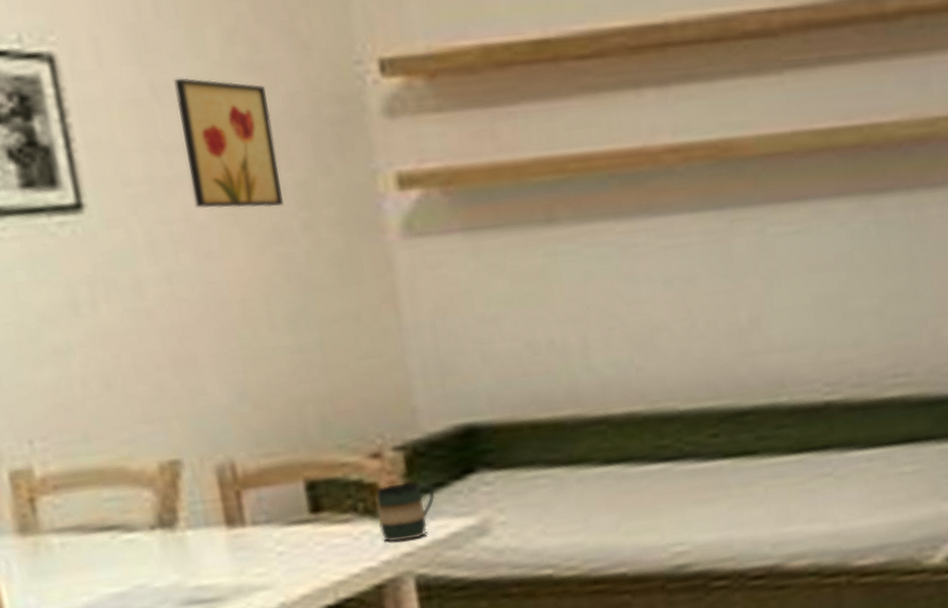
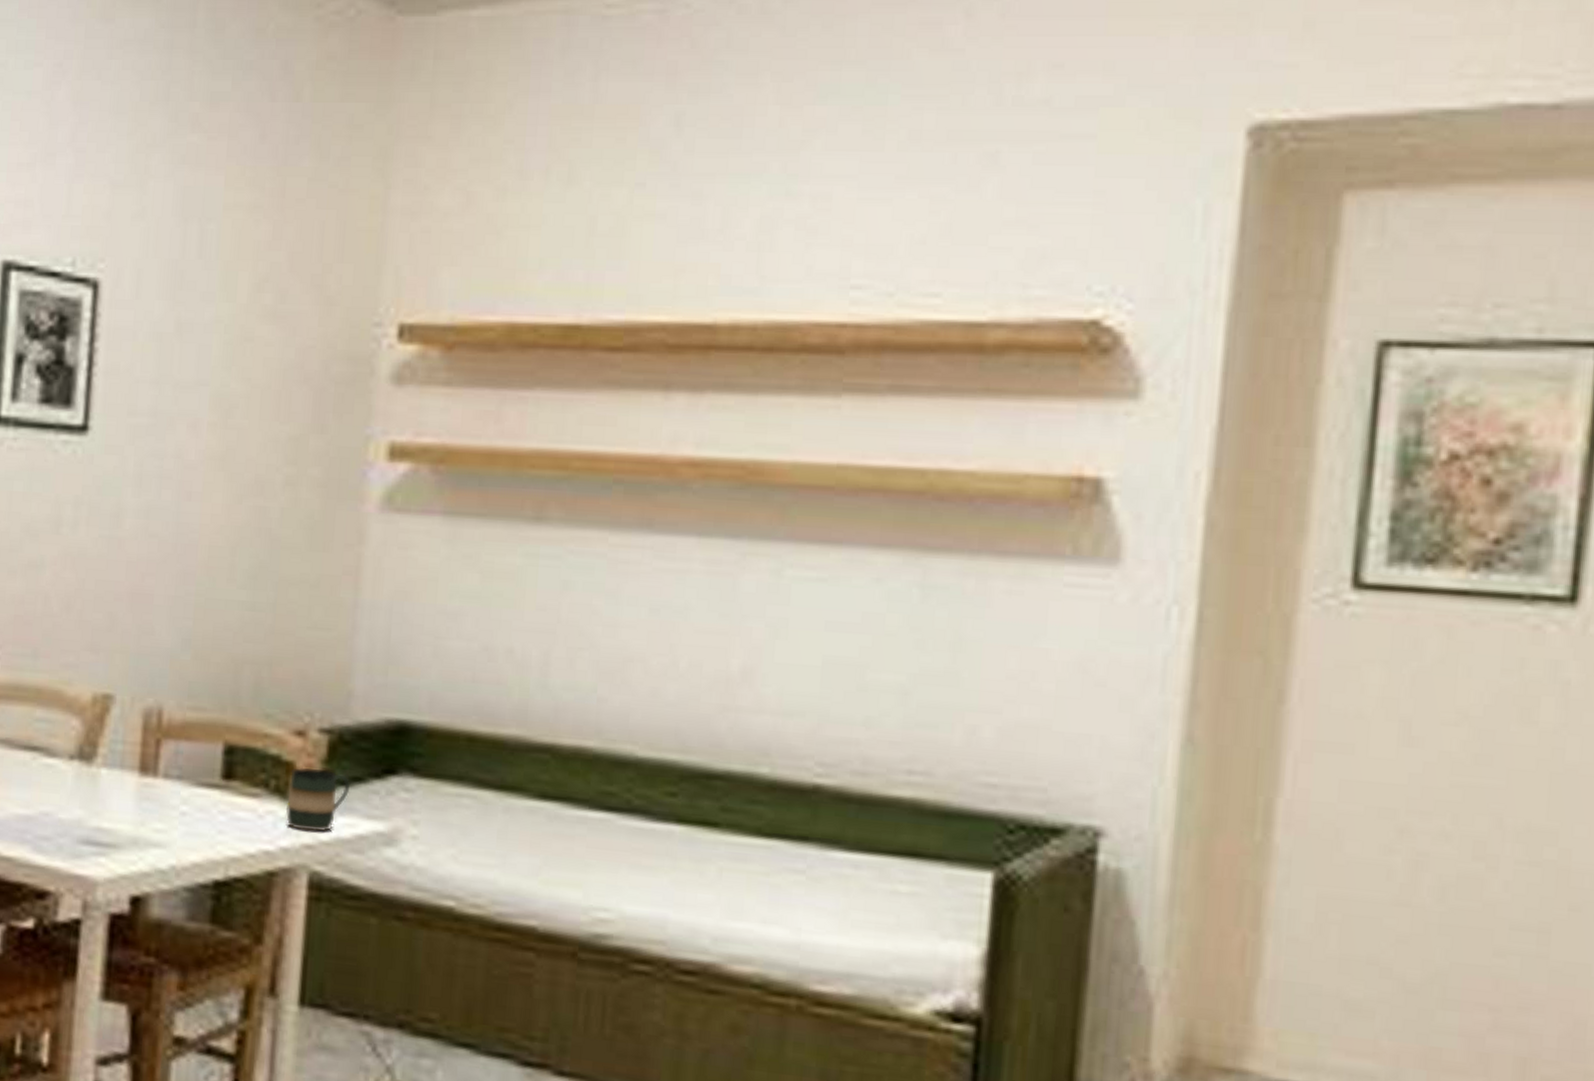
wall art: present [174,77,284,209] -> none [189,318,282,458]

